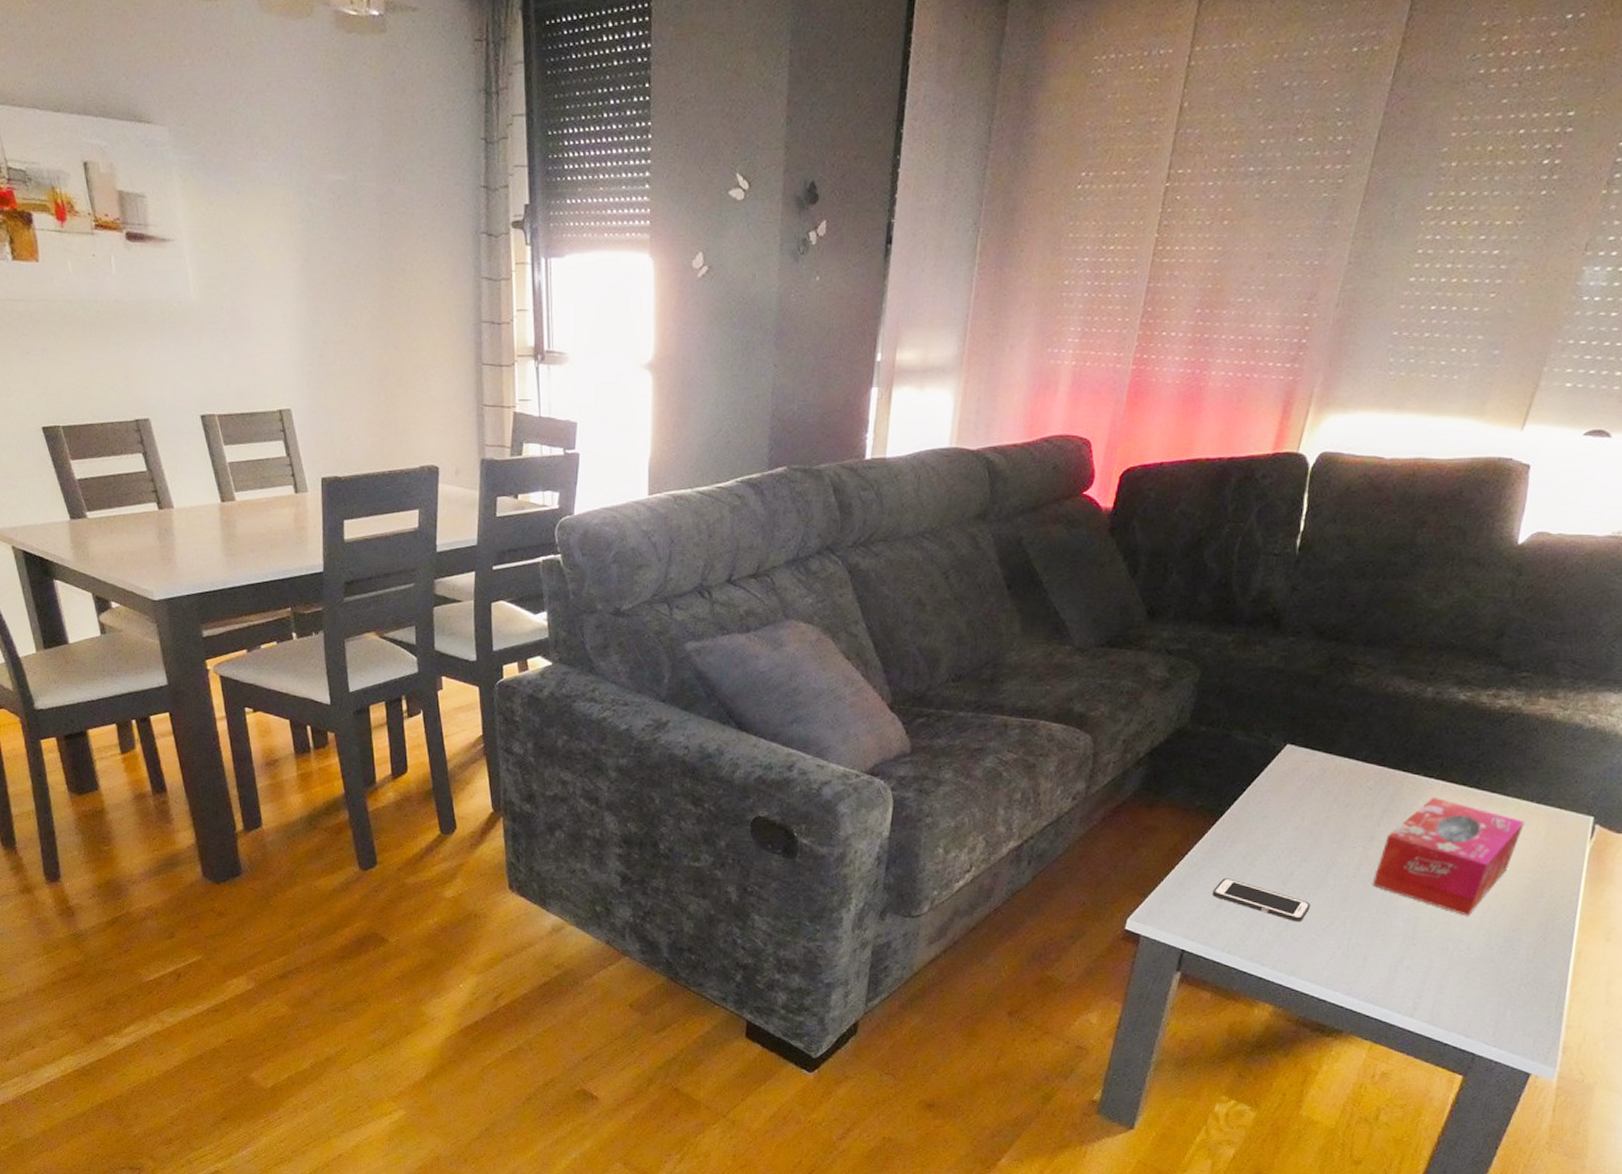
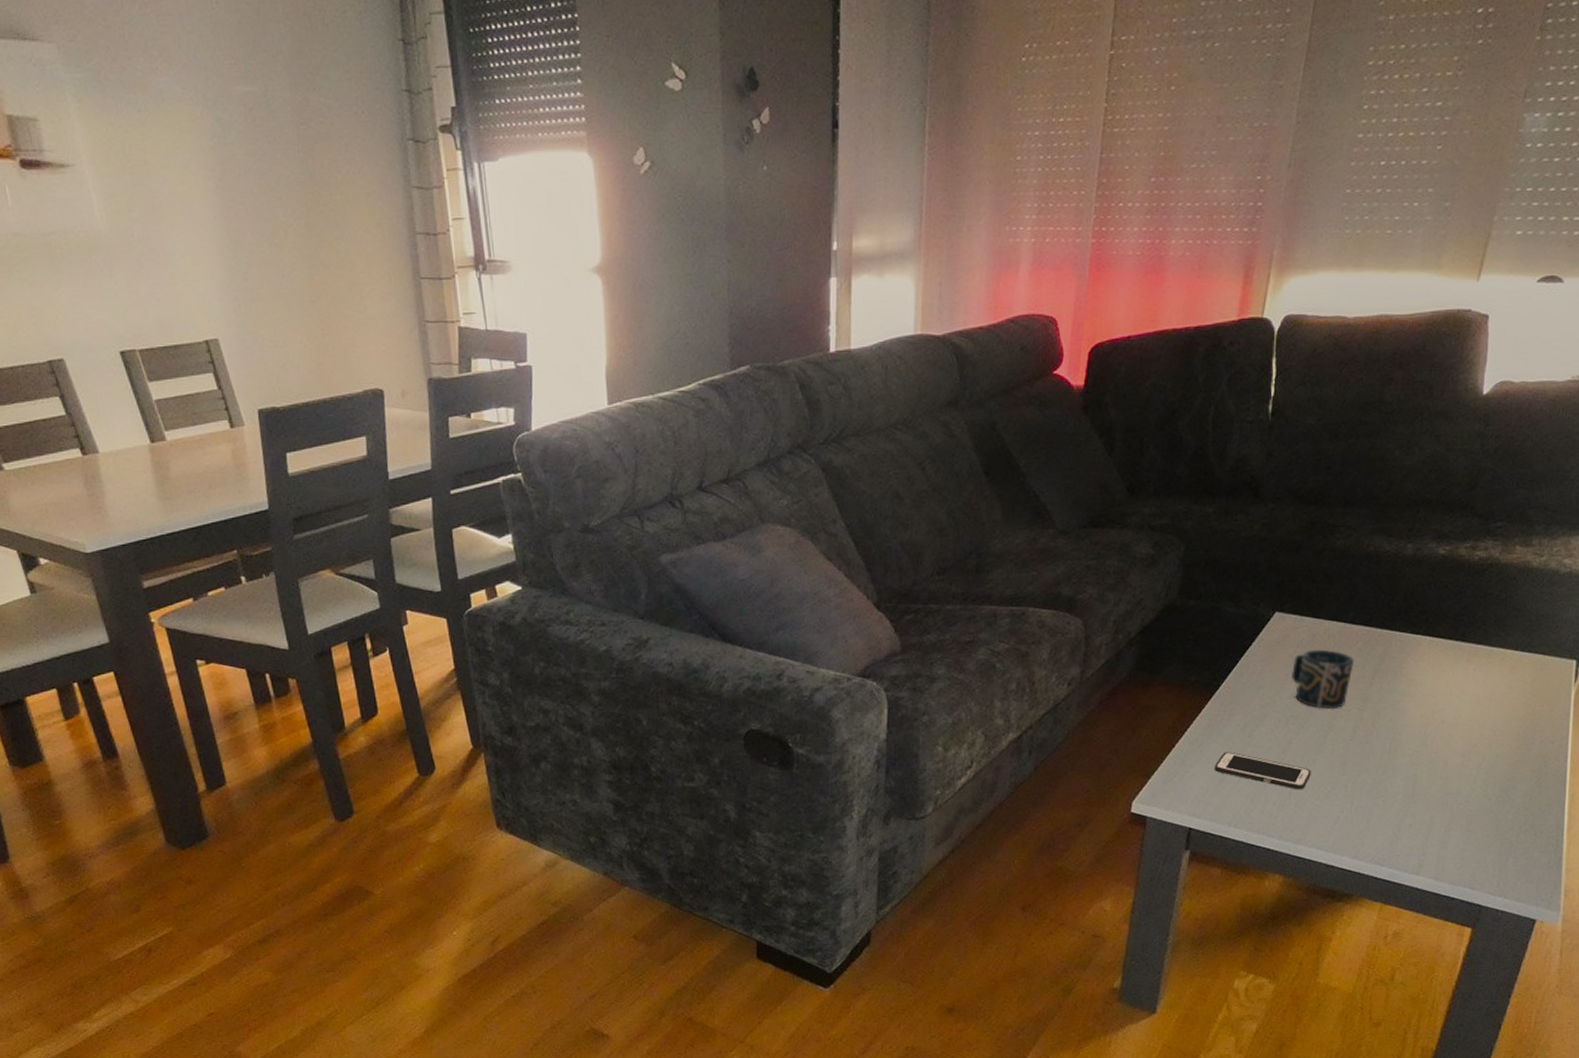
cup: none [1298,784,1363,844] -> present [1292,649,1354,709]
tissue box: present [1372,797,1525,916] -> none [1369,653,1511,769]

